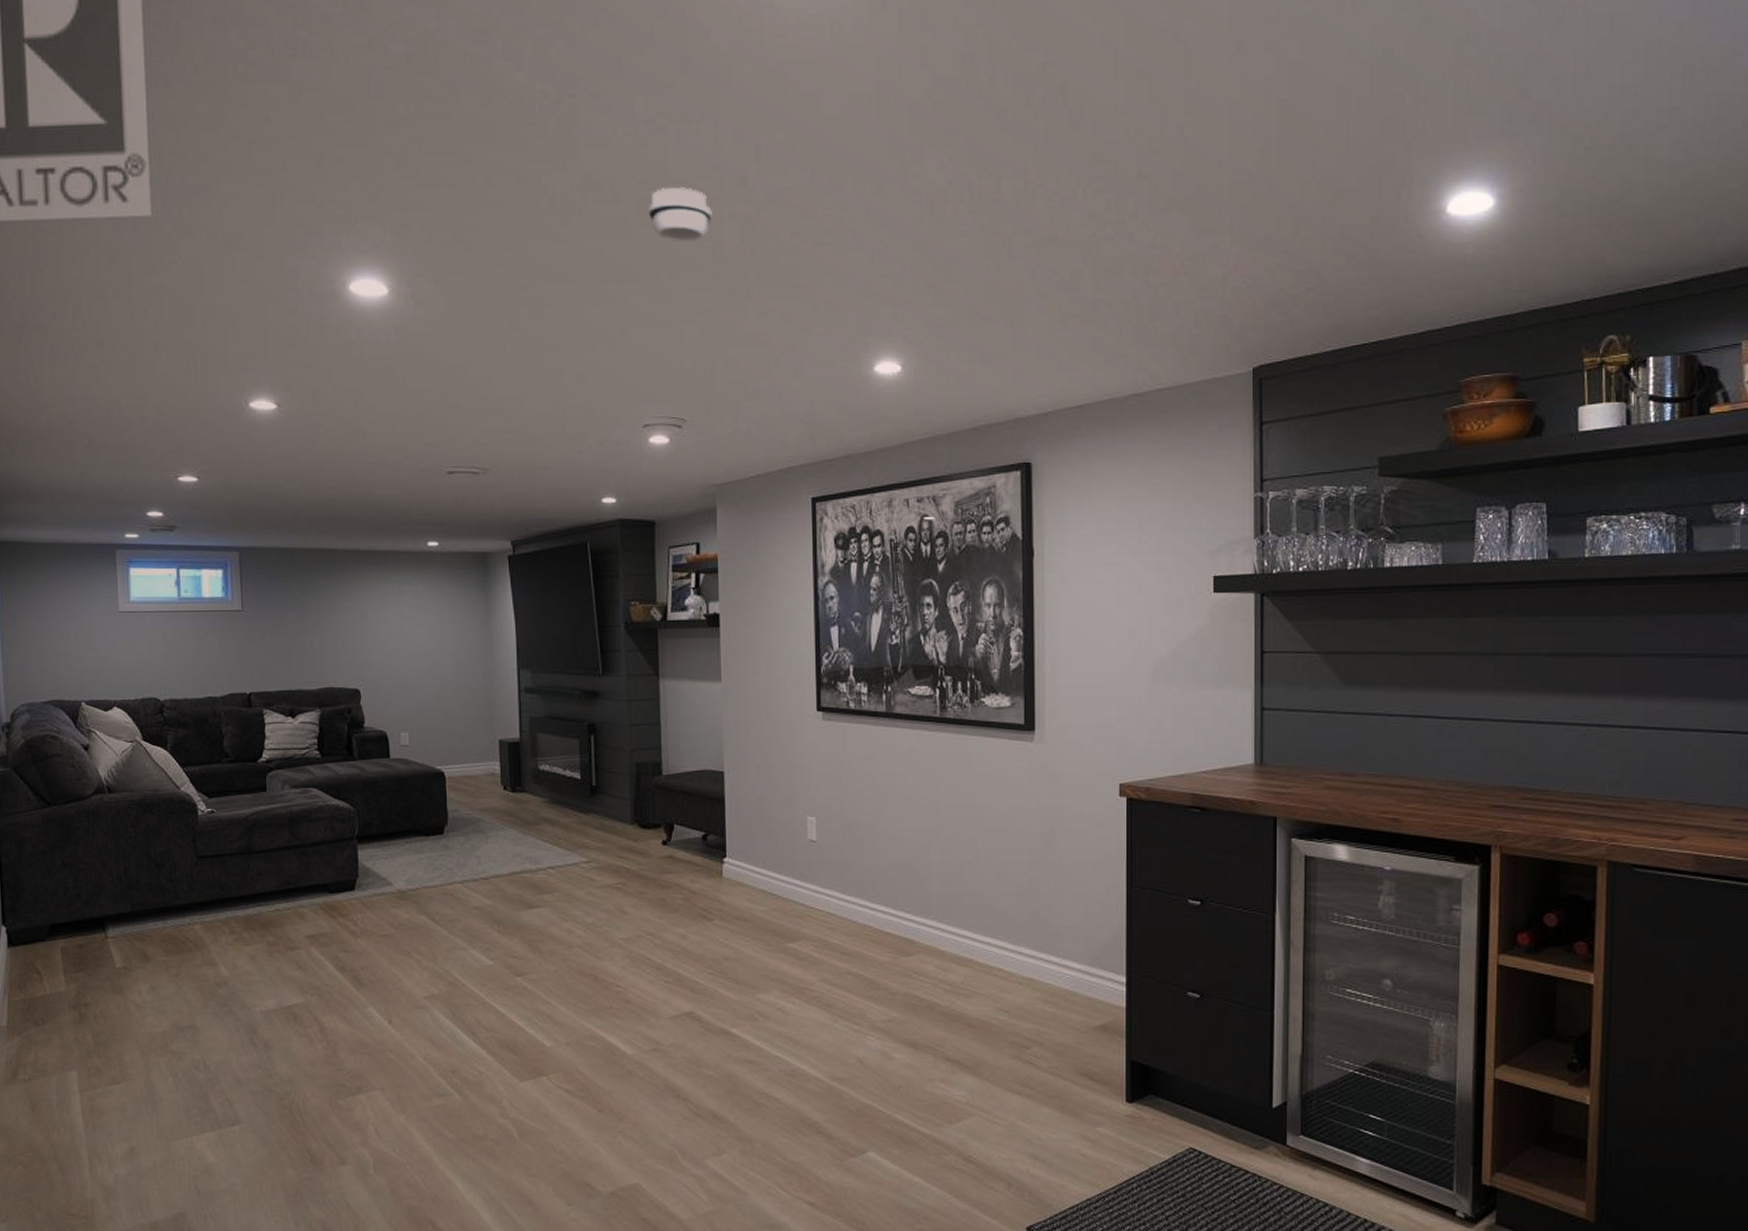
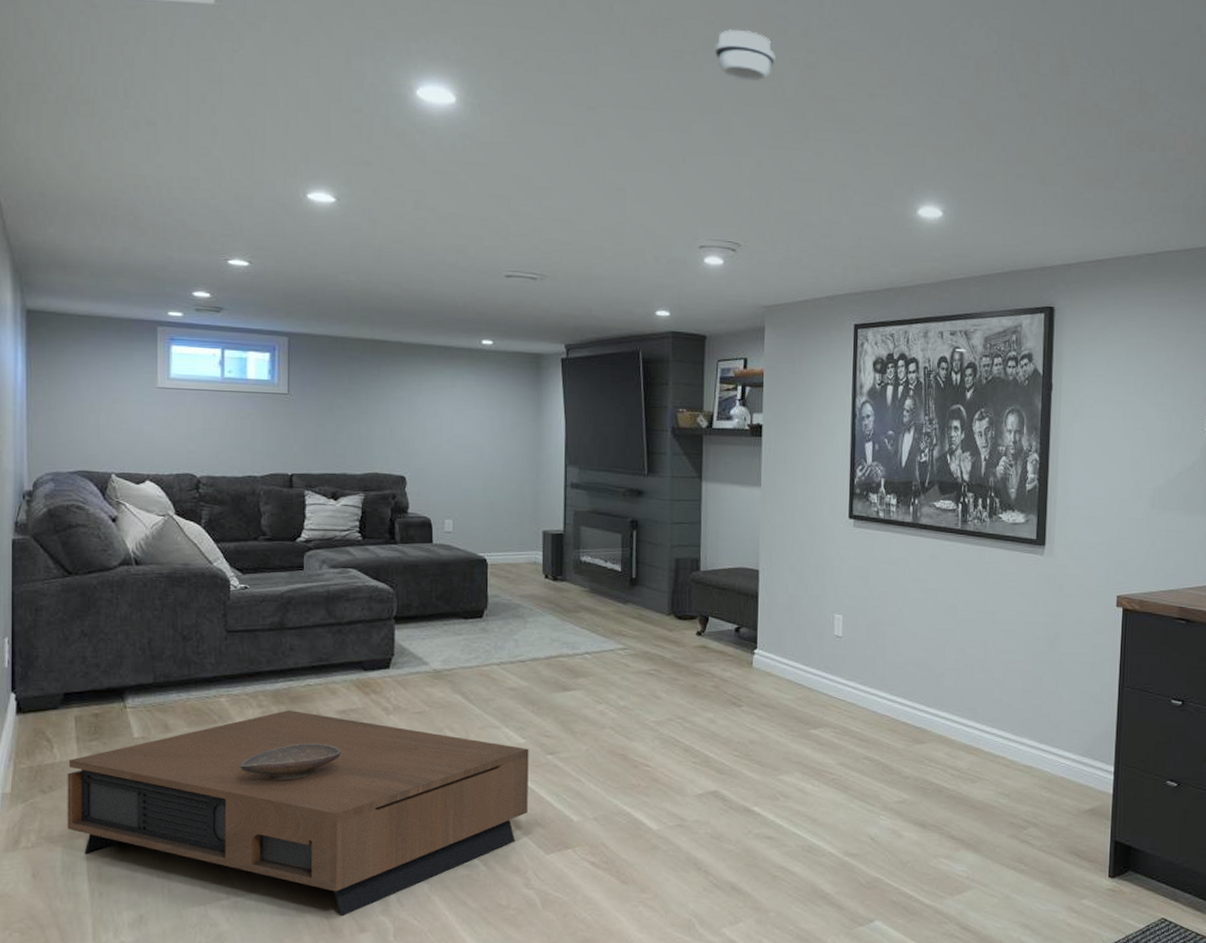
coffee table: none [57,936,499,1149] -> present [67,710,529,917]
decorative bowl: none [217,970,312,1010] -> present [240,743,341,781]

